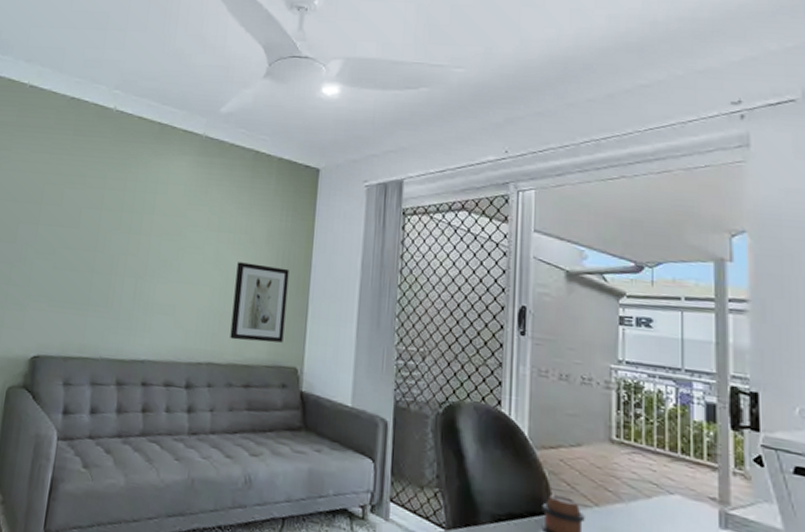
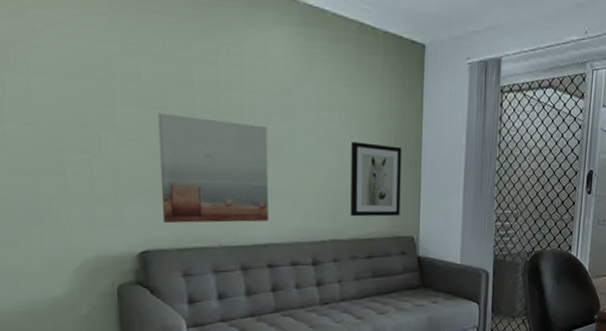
wall art: none [56,231,160,337] -> present [157,113,268,224]

